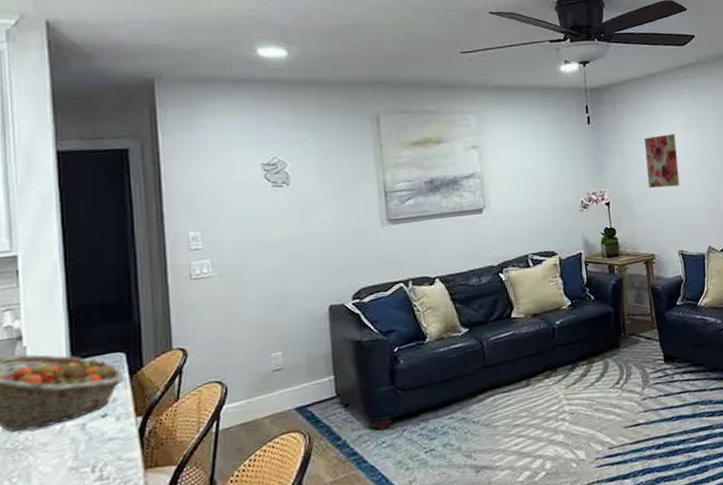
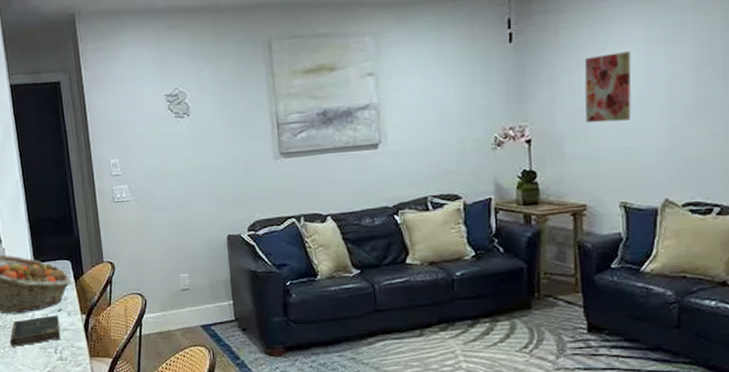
bible: none [20,421,103,475] -> present [9,315,61,347]

